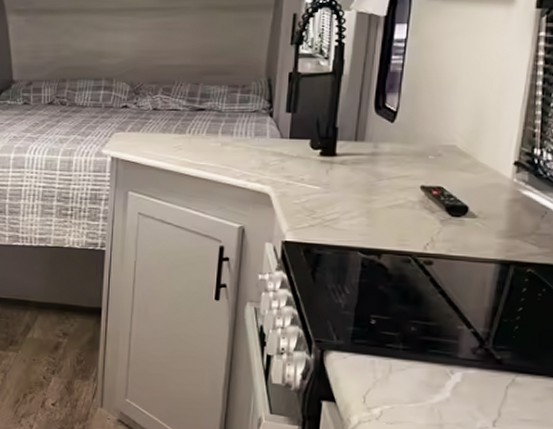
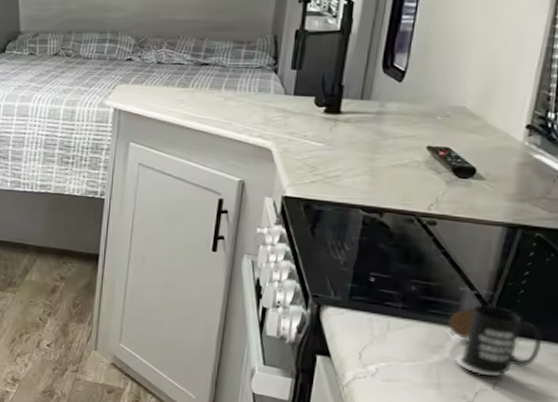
mug: none [447,342,538,414] -> present [448,304,543,377]

